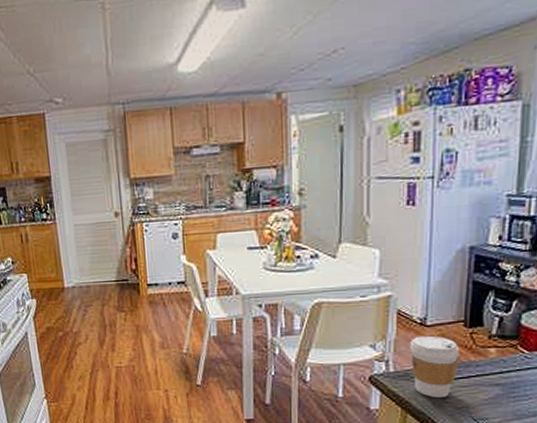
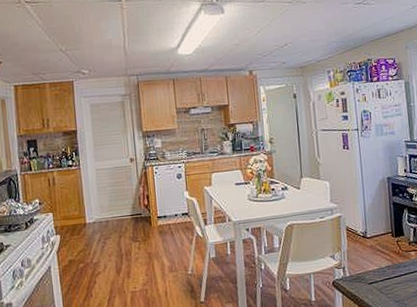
coffee cup: present [409,335,460,397] -> none [357,245,393,295]

